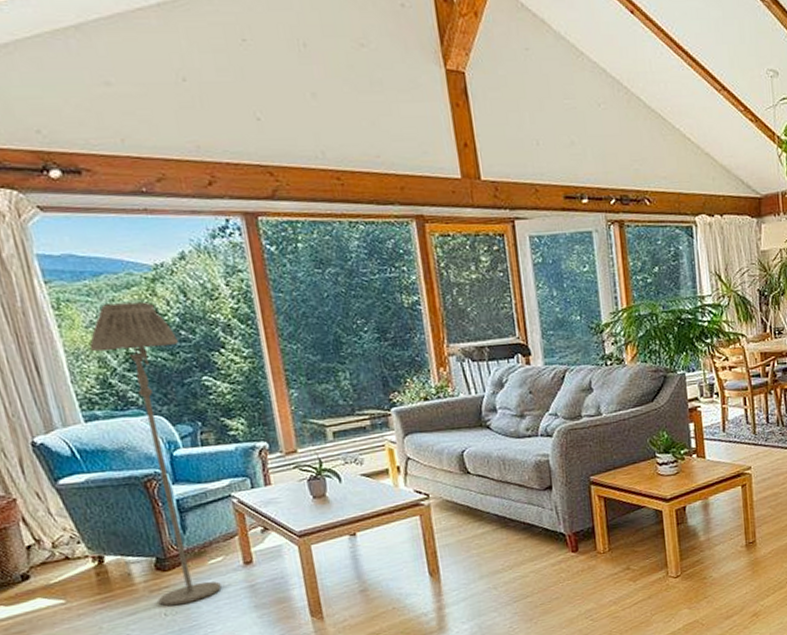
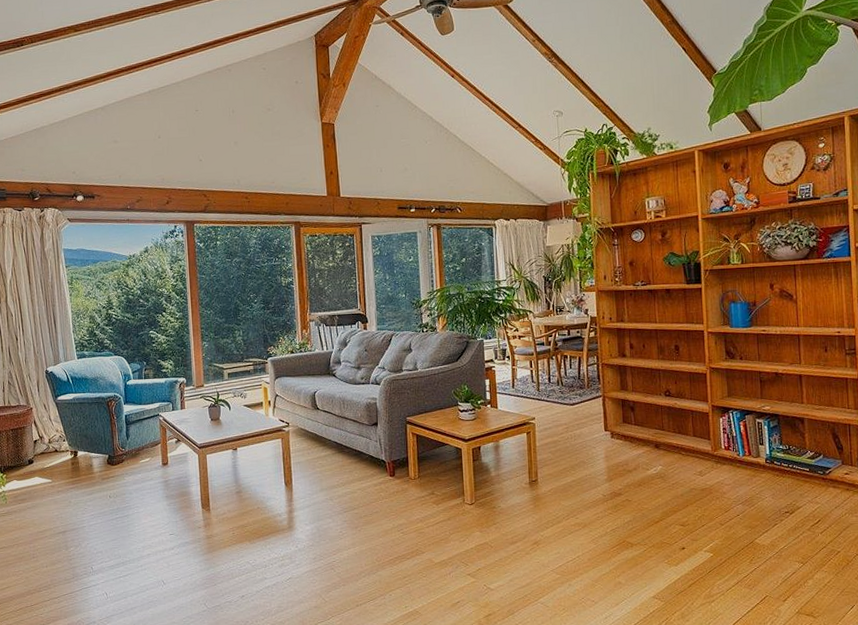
floor lamp: present [89,301,222,606] -> none [86,280,146,491]

